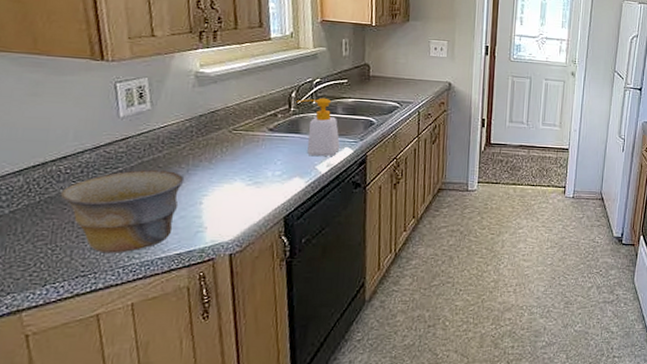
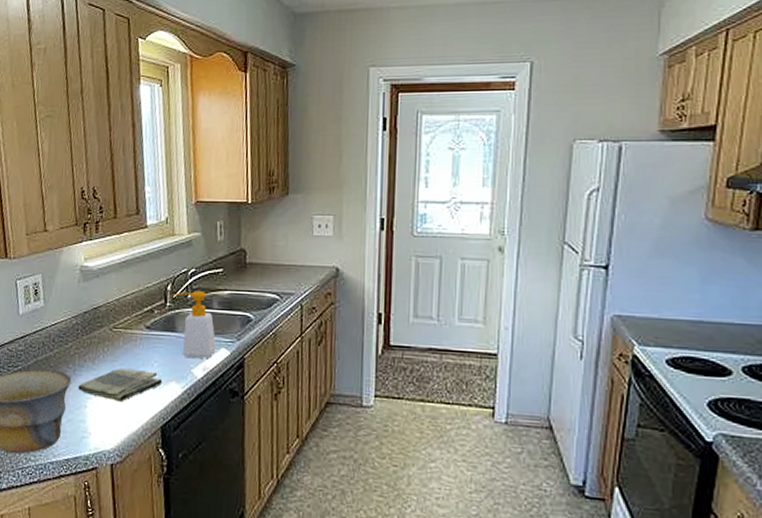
dish towel: none [191,166,286,197] -> present [77,368,163,402]

